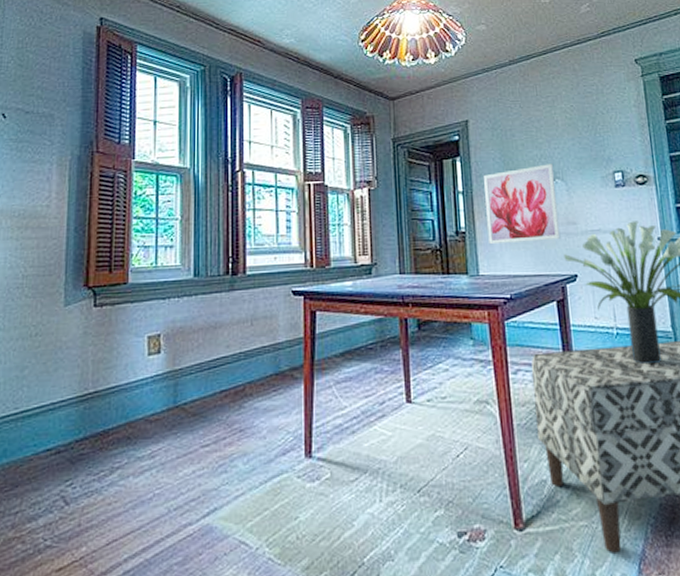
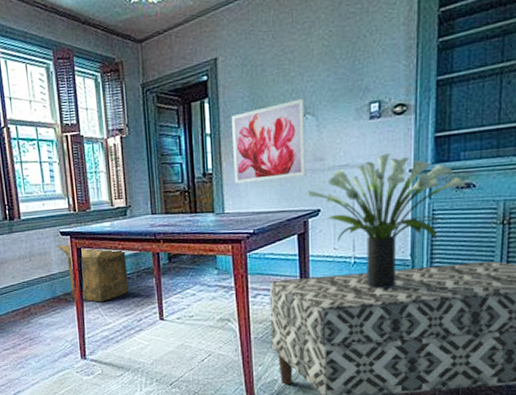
cardboard box: none [286,305,370,380] -> present [56,243,129,302]

